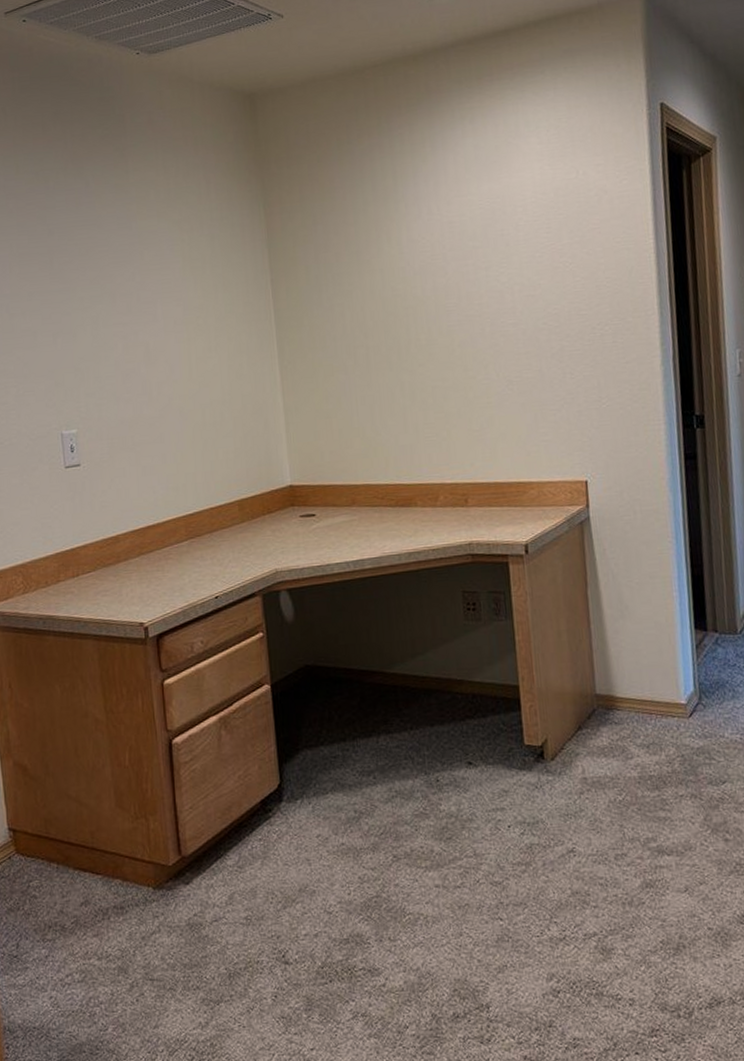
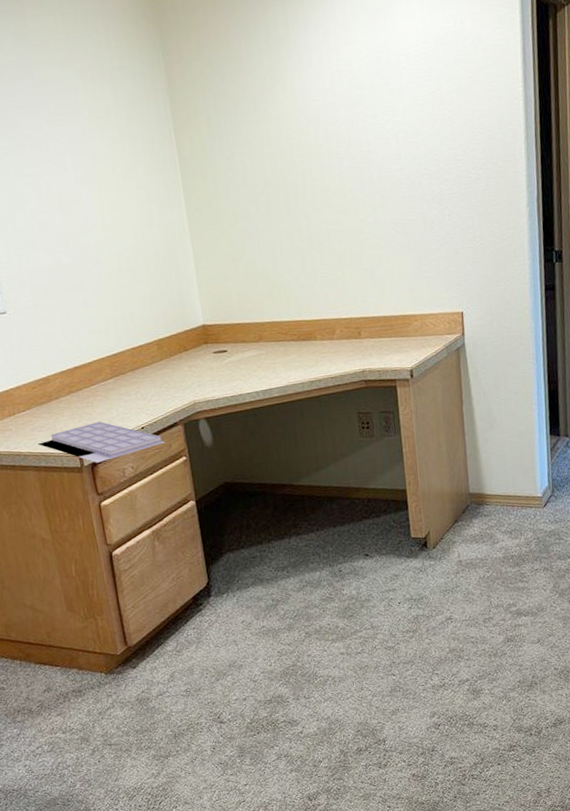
computer keyboard: none [100,587,241,635] -> present [37,421,166,463]

